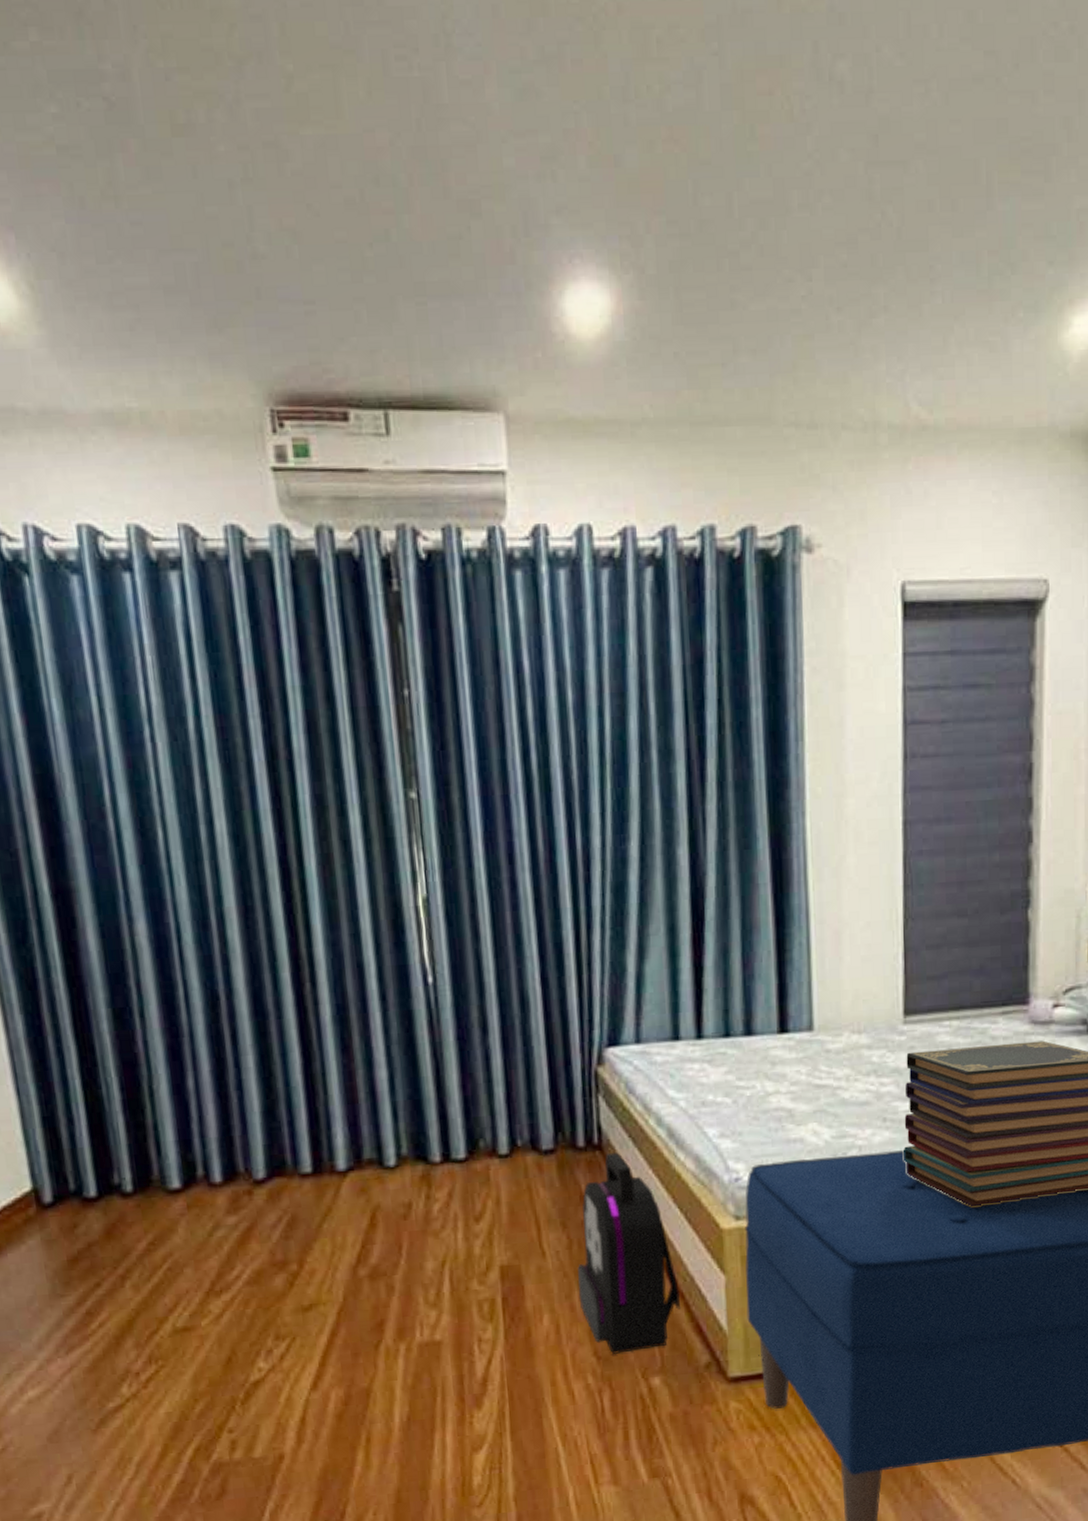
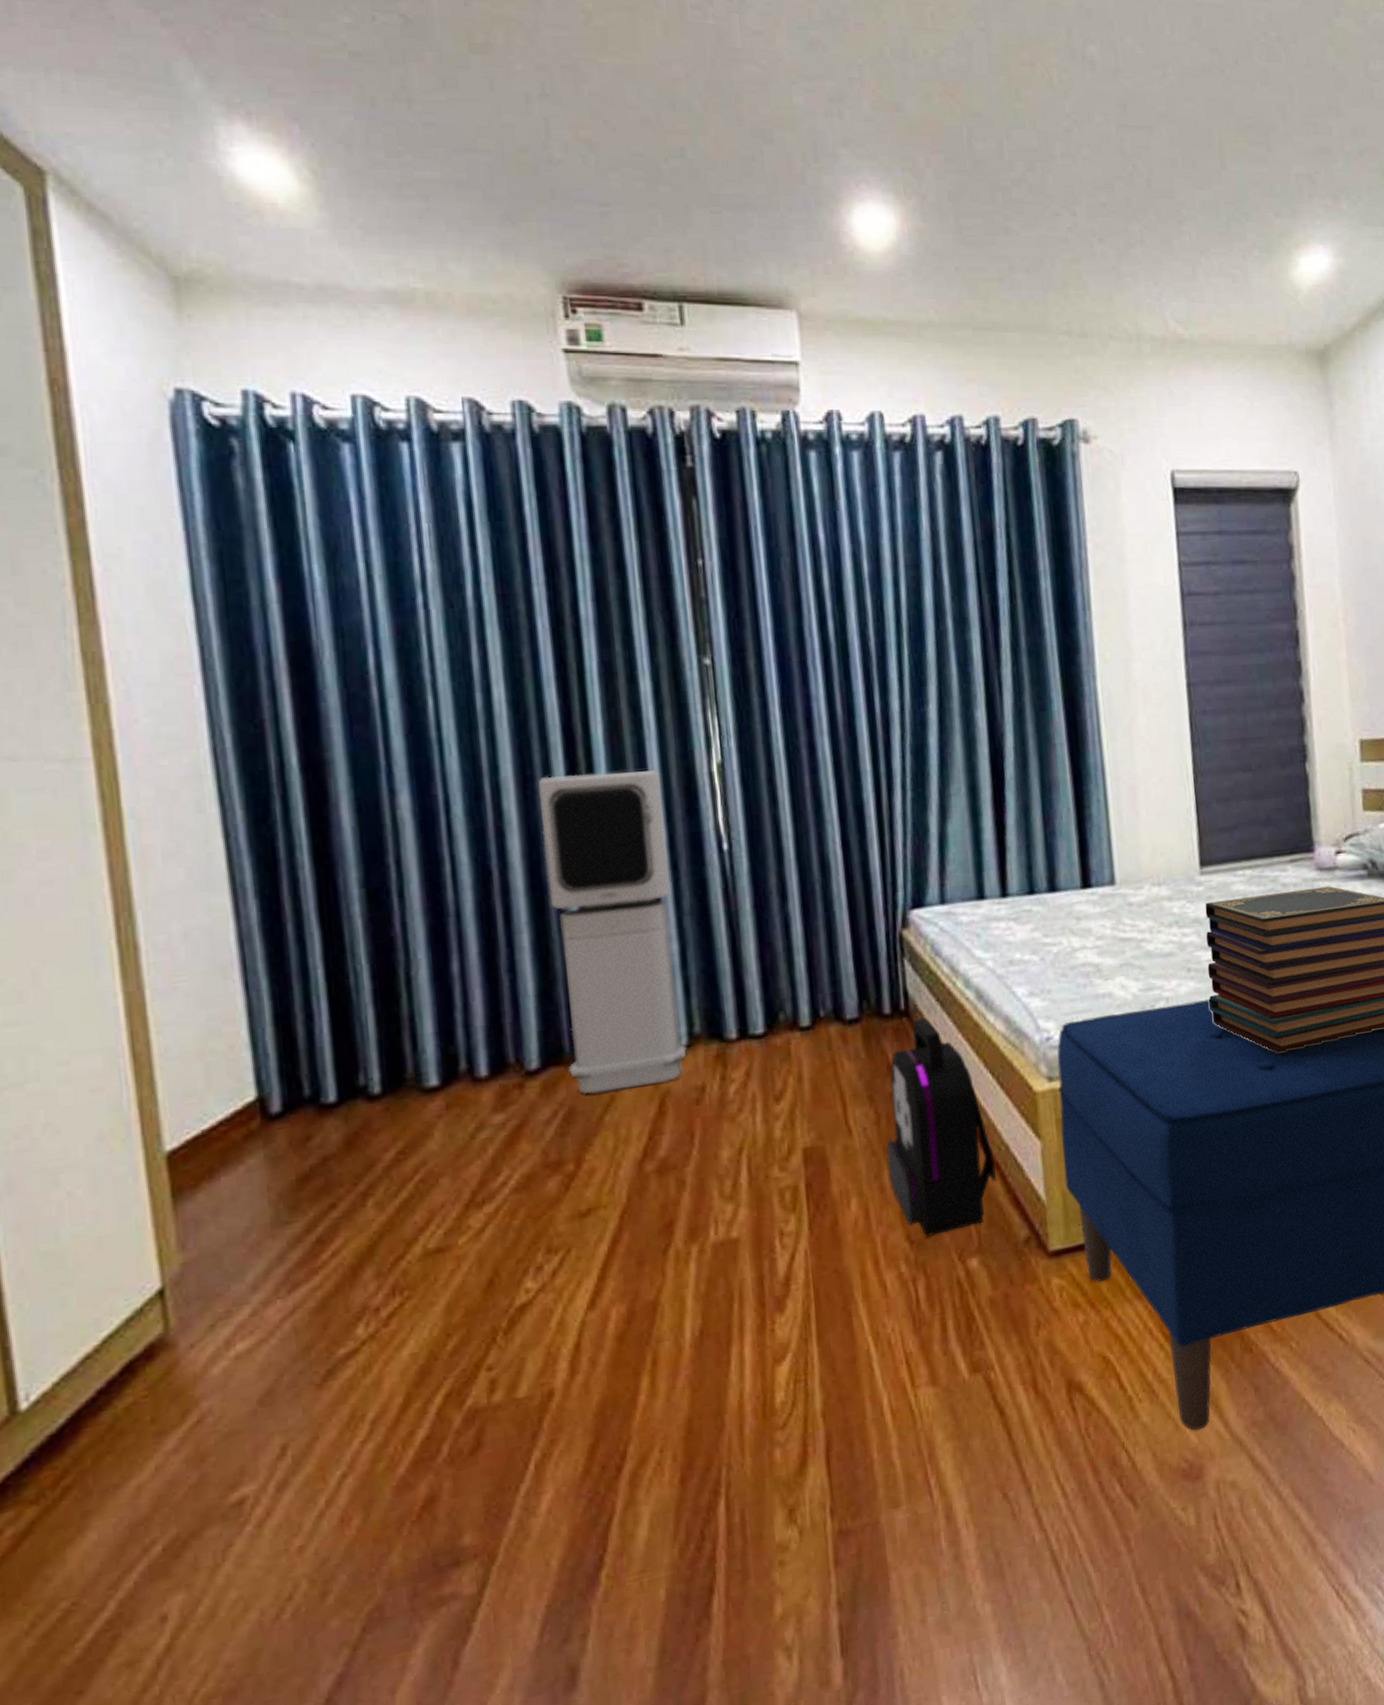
air purifier: none [259,903,395,1204] -> present [539,770,687,1094]

